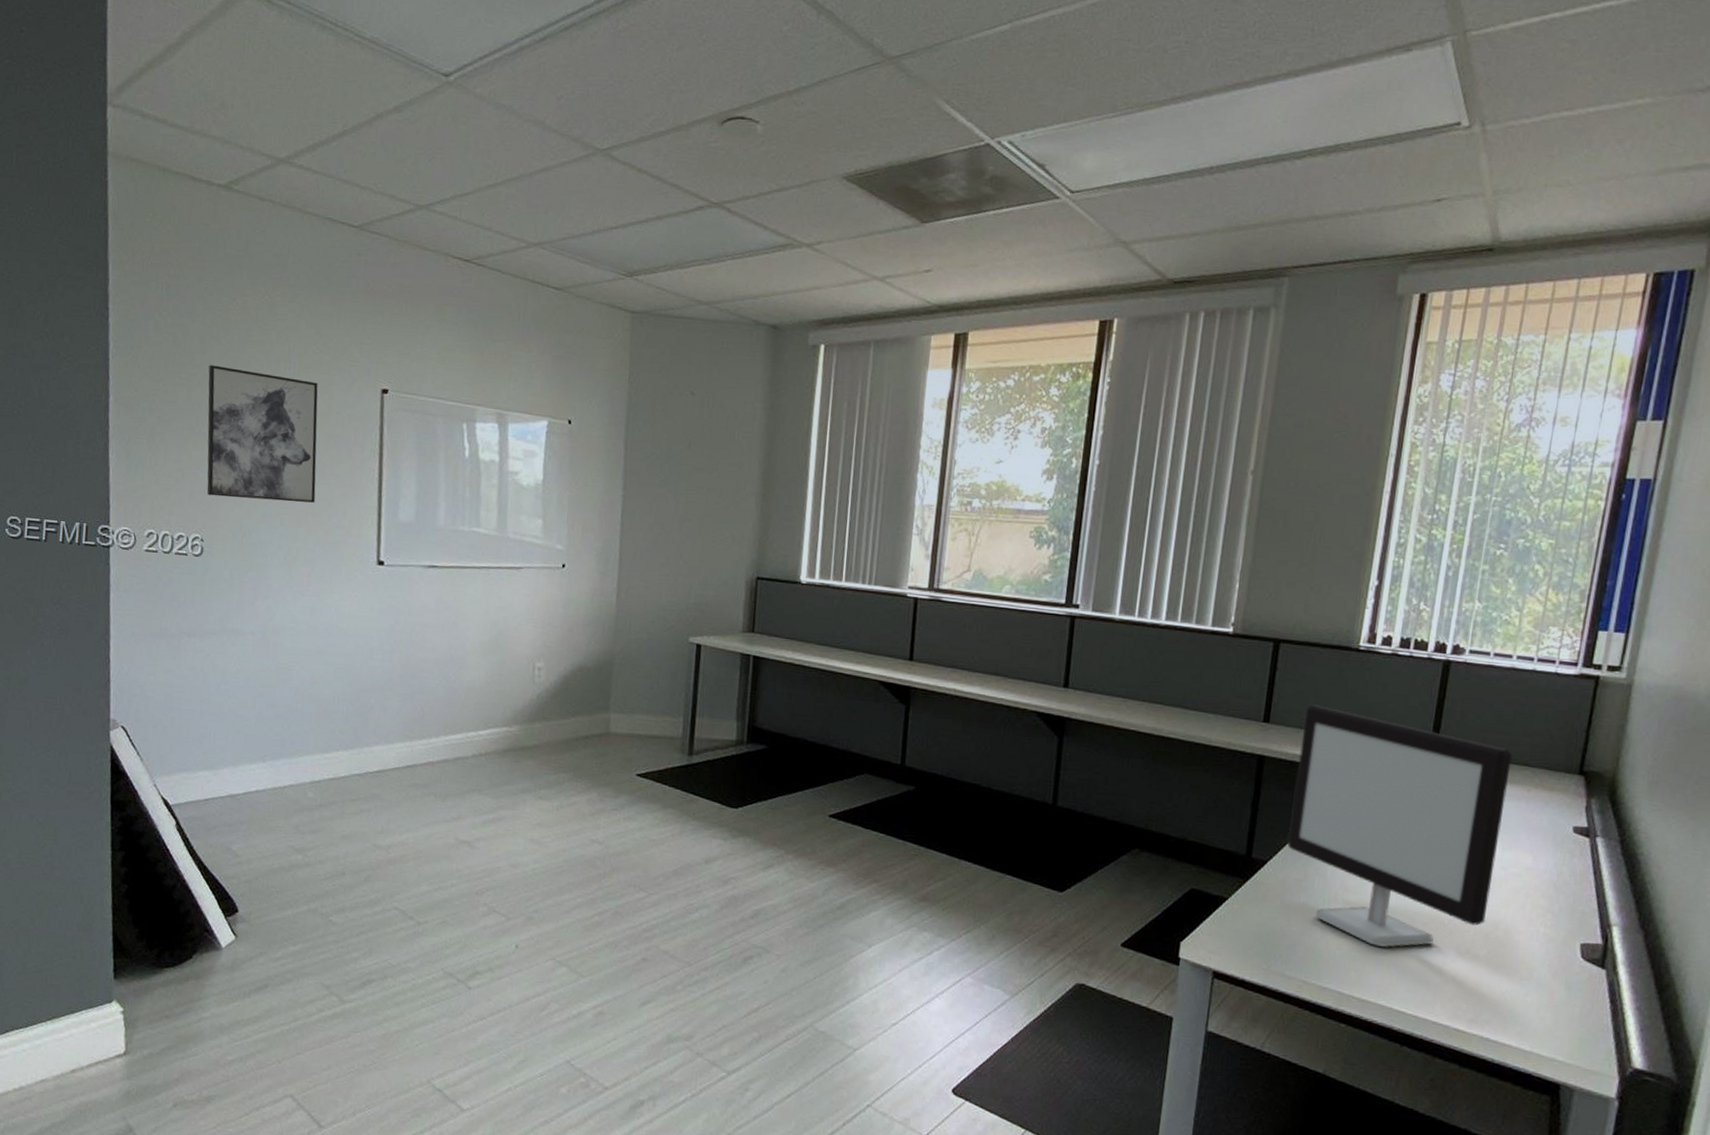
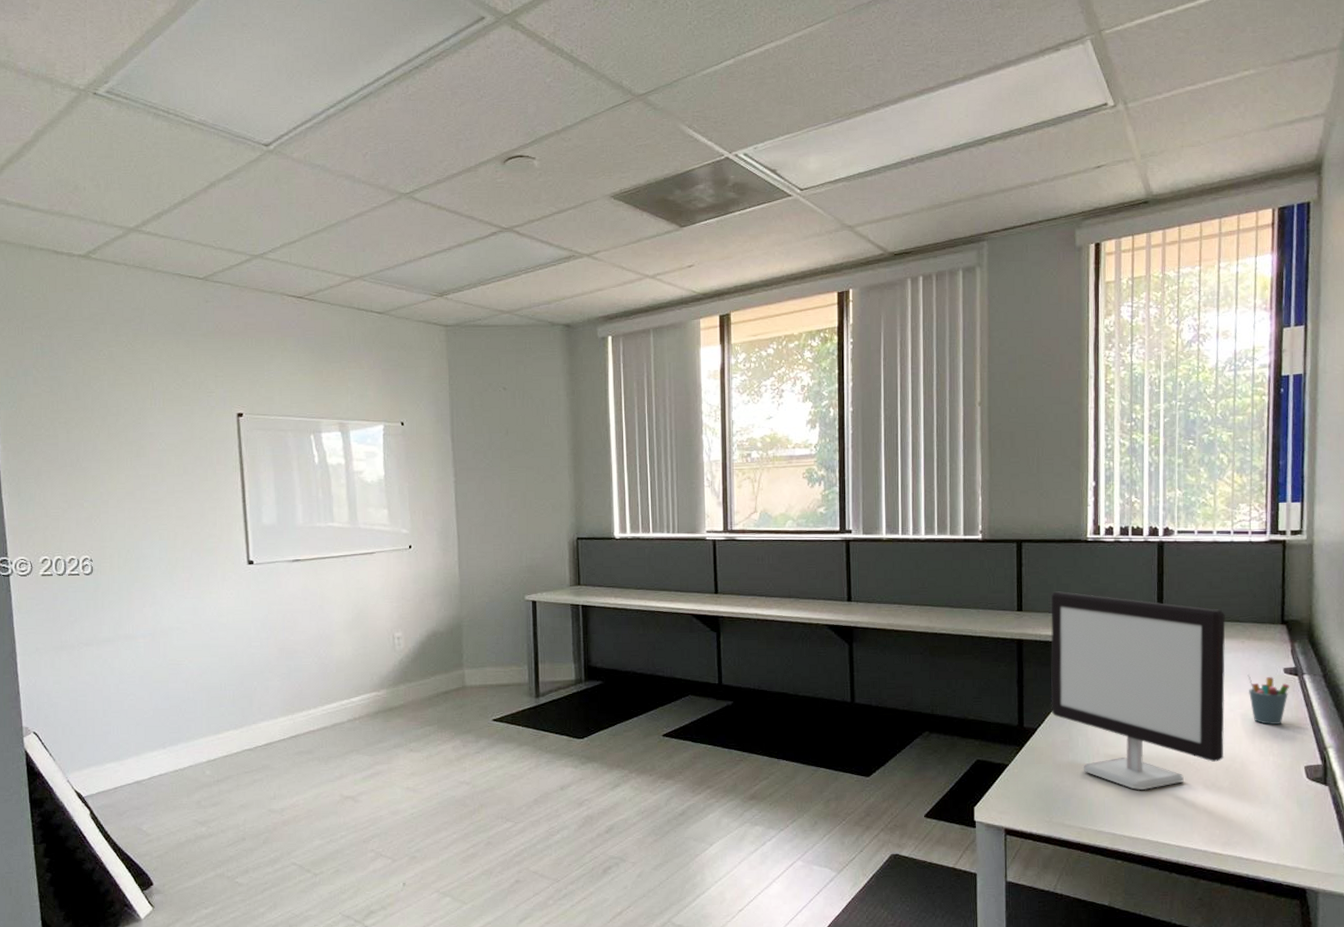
wall art: present [207,365,318,503] -> none [84,408,188,521]
pen holder: none [1526,827,1578,891] -> present [1247,673,1290,724]

